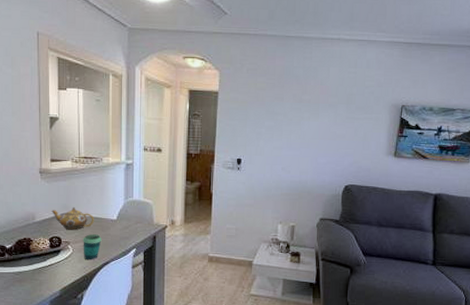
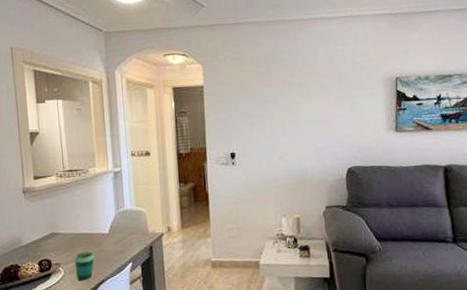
teapot: present [52,207,94,230] -> none [38,225,85,251]

